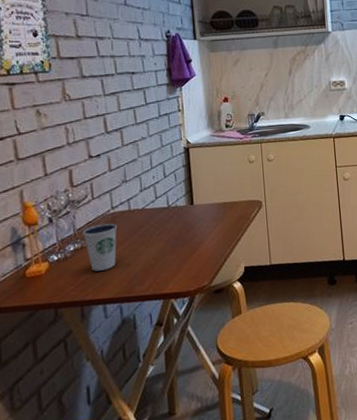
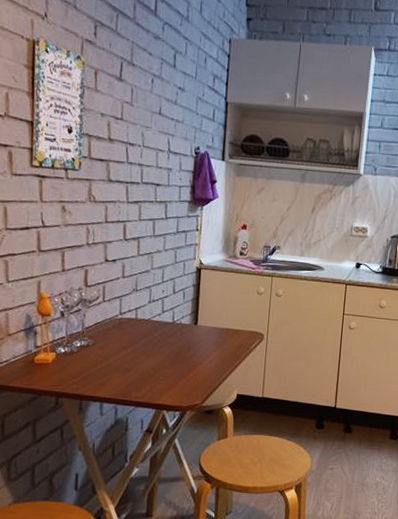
dixie cup: present [83,223,118,272] -> none [90,326,123,371]

